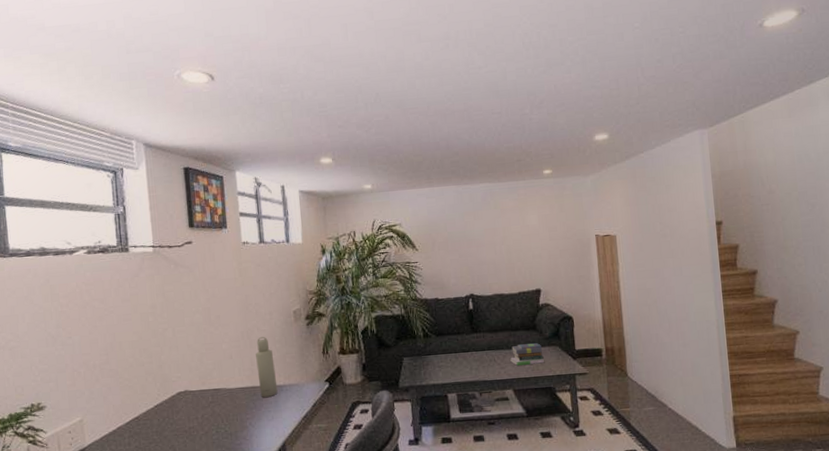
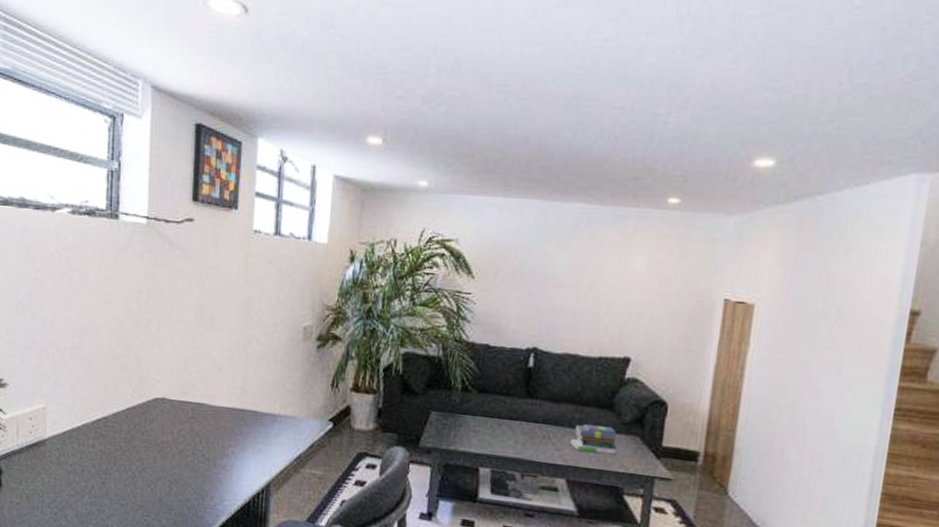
bottle: present [256,336,278,397] -> none [249,351,272,426]

